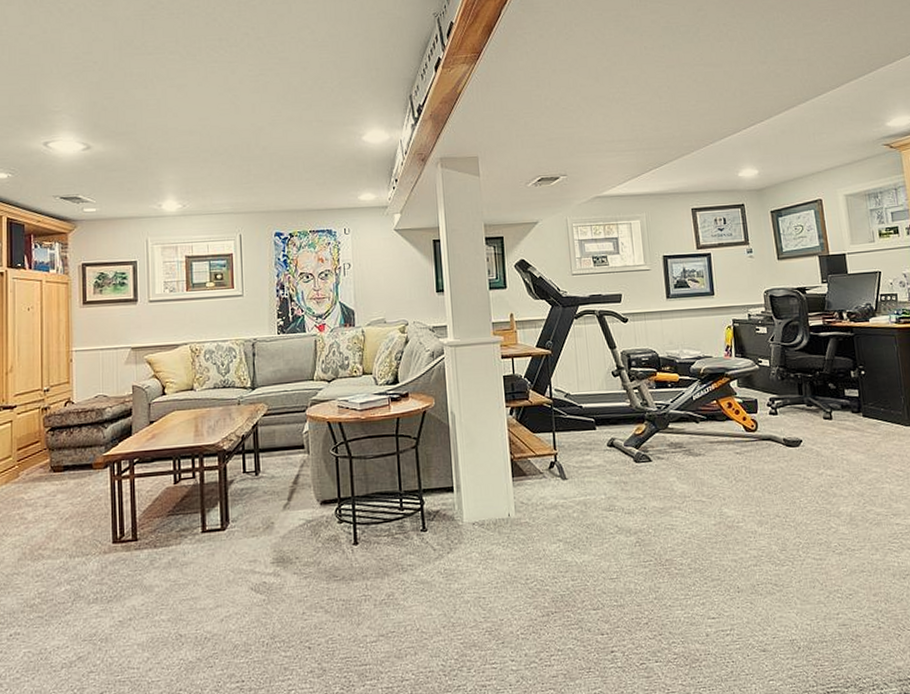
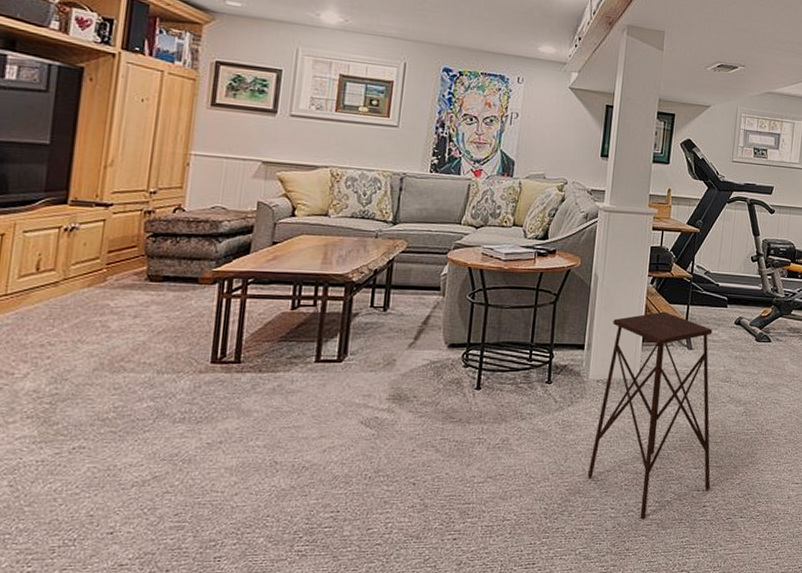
side table: none [478,442,615,671] -> present [587,311,713,520]

